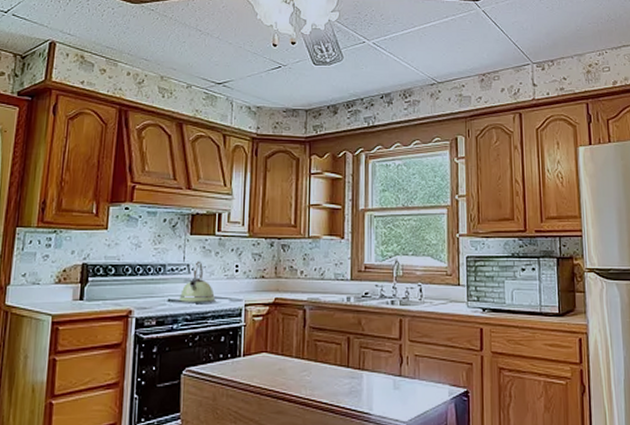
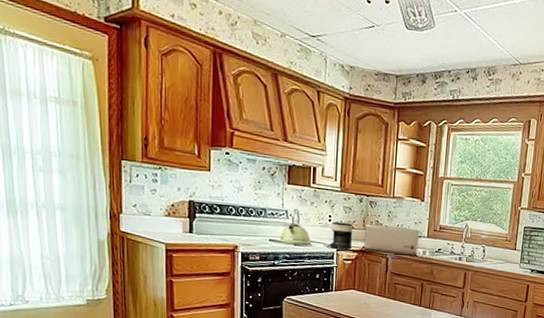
coffee maker: none [233,272,275,305] -> present [327,221,362,252]
toaster: none [276,271,344,305] -> present [363,224,421,257]

